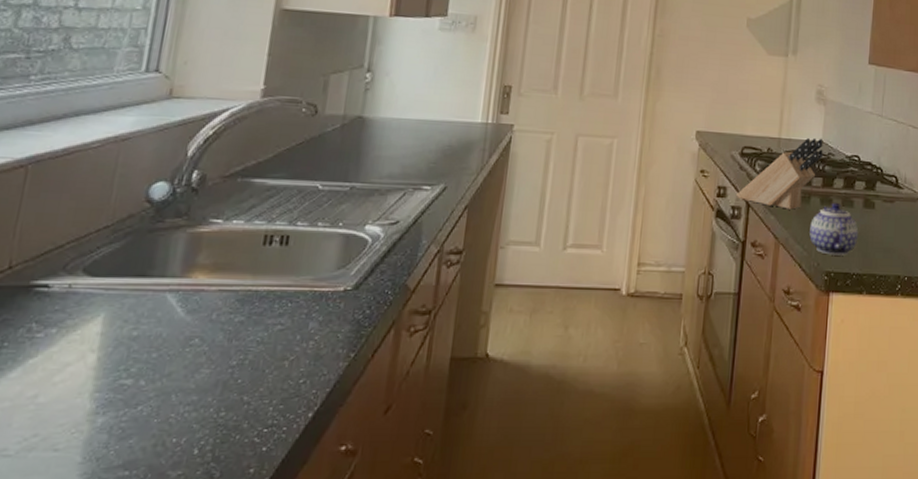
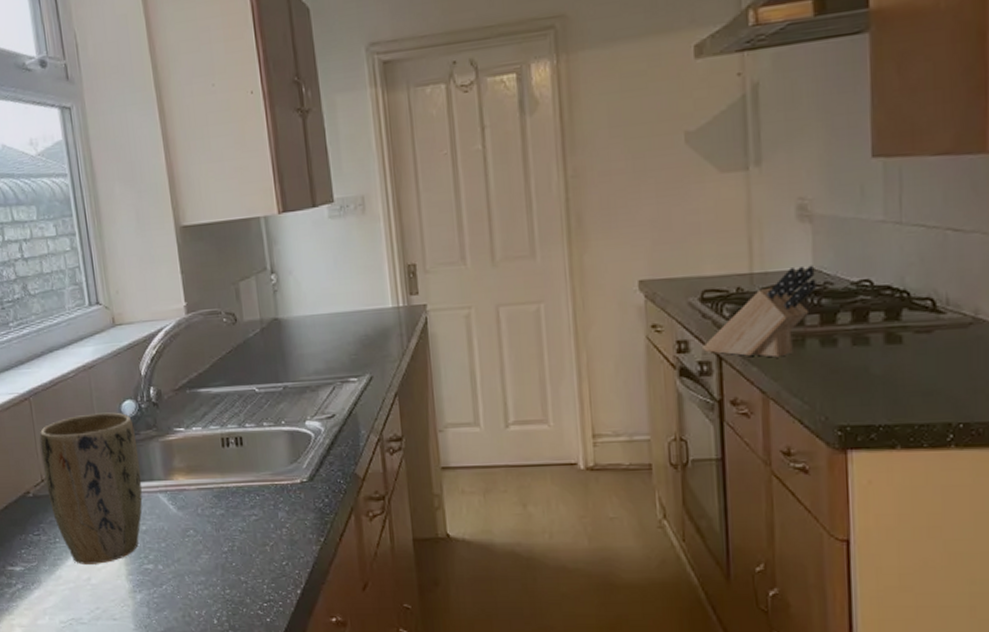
plant pot: none [10,192,160,377] -> present [39,412,143,564]
teapot: present [809,202,859,256] -> none [809,341,882,406]

